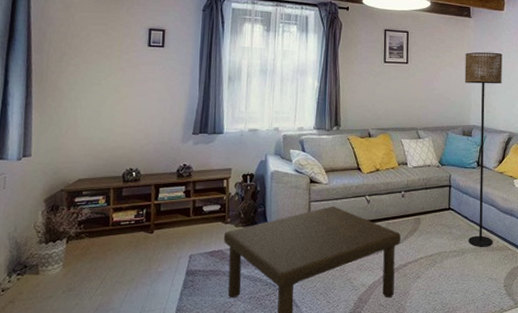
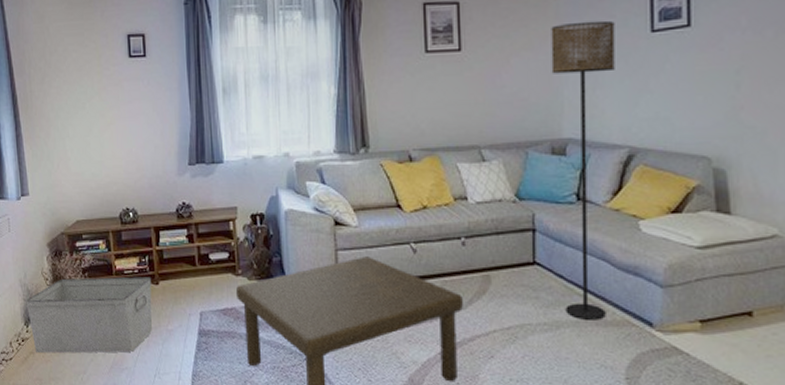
storage bin: none [12,227,146,301] -> present [26,276,153,354]

